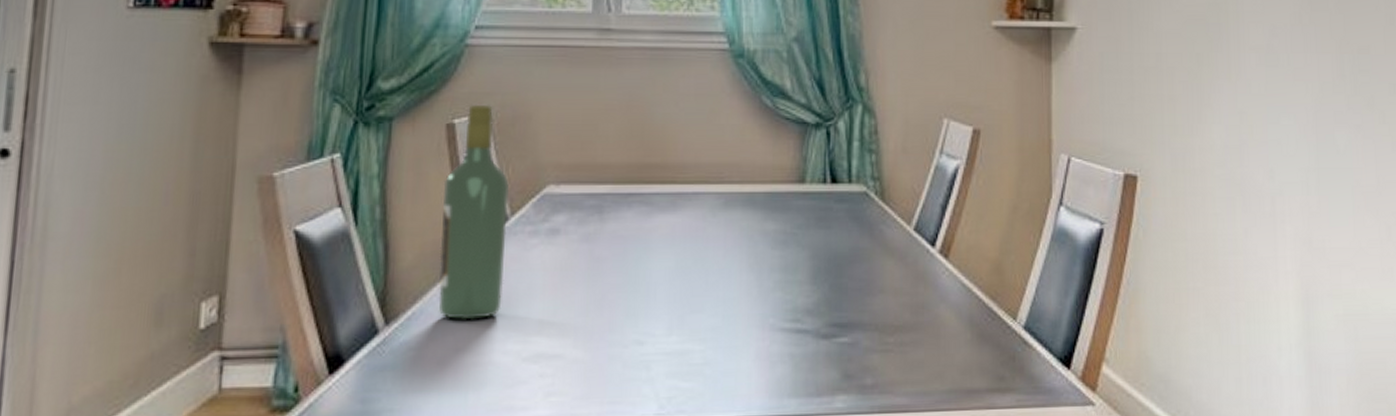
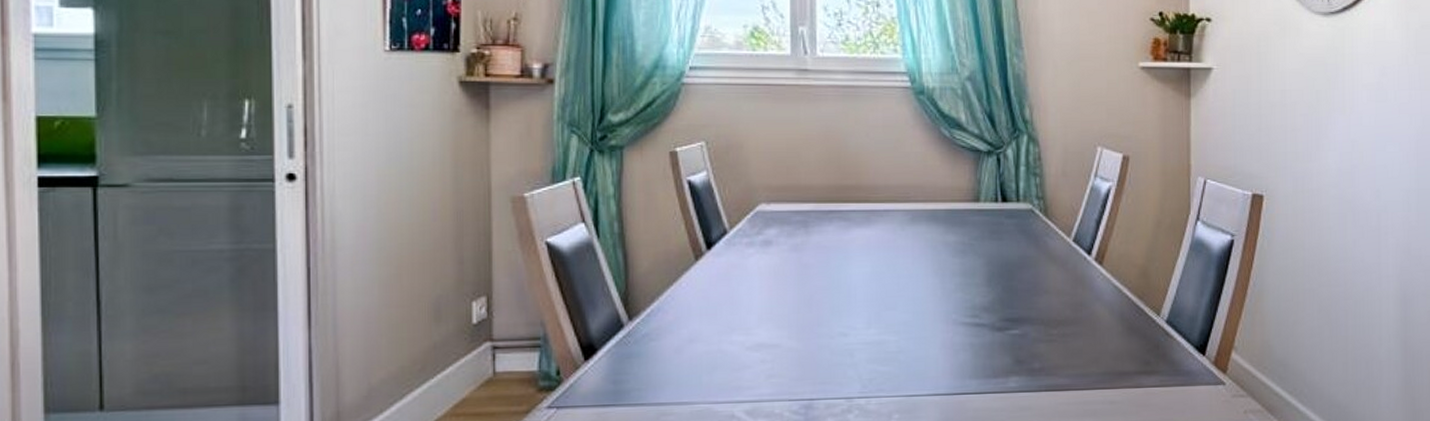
wine bottle: present [438,104,509,320] -> none [670,135,728,316]

